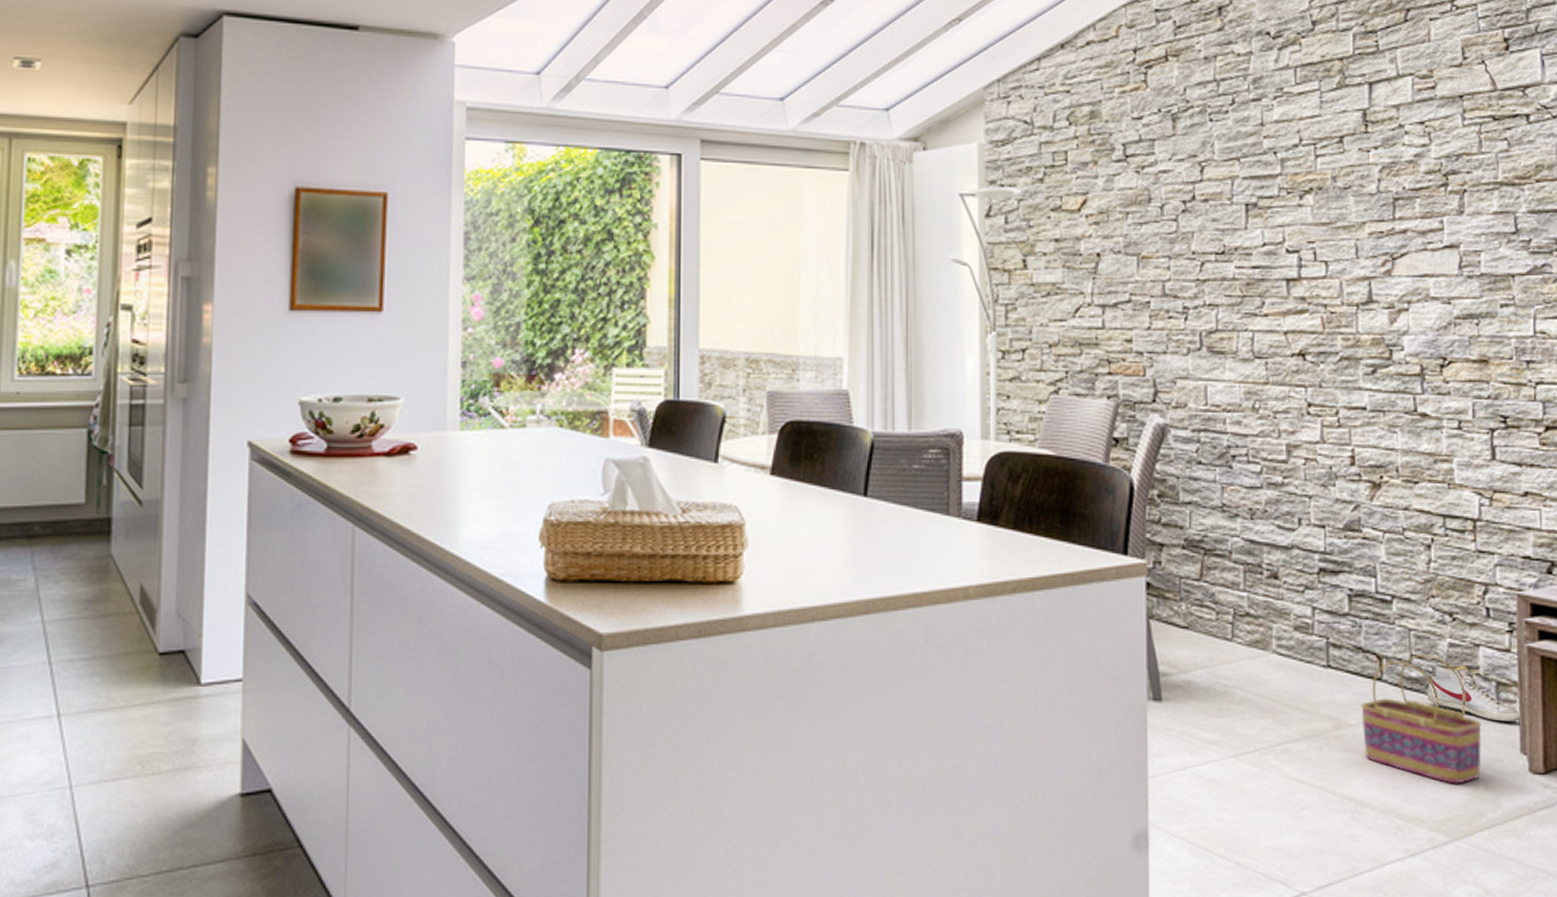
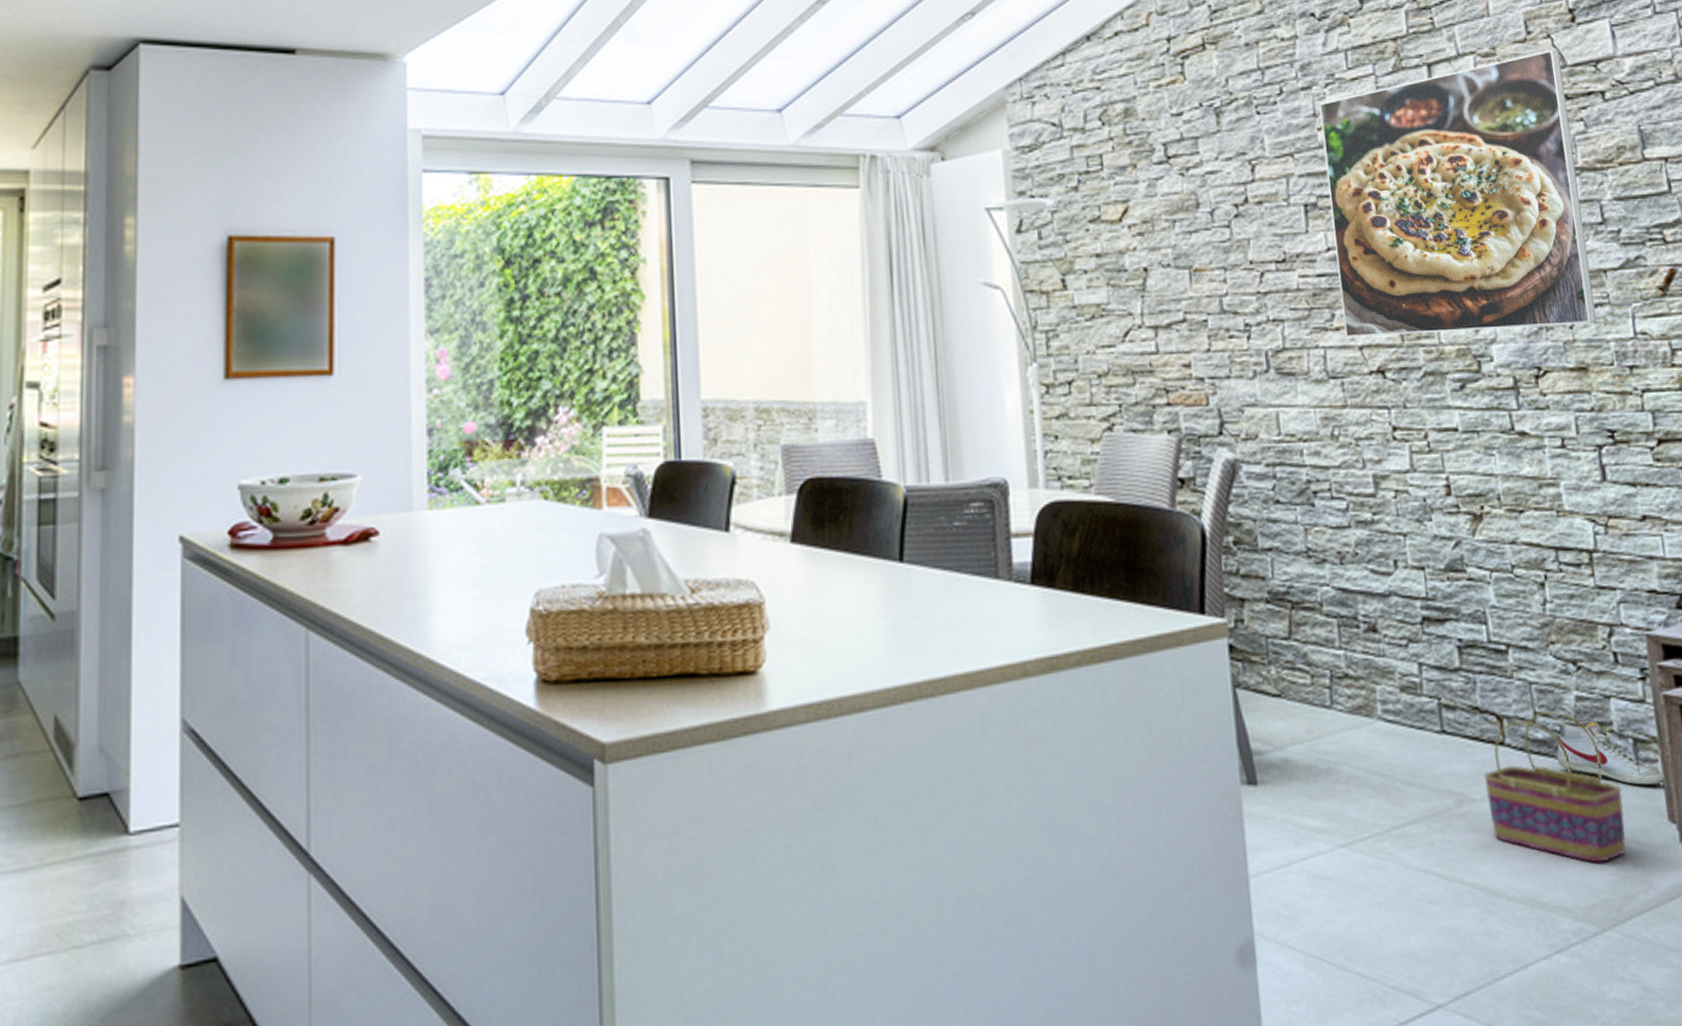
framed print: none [1267,74,1501,324] -> present [1319,49,1596,338]

